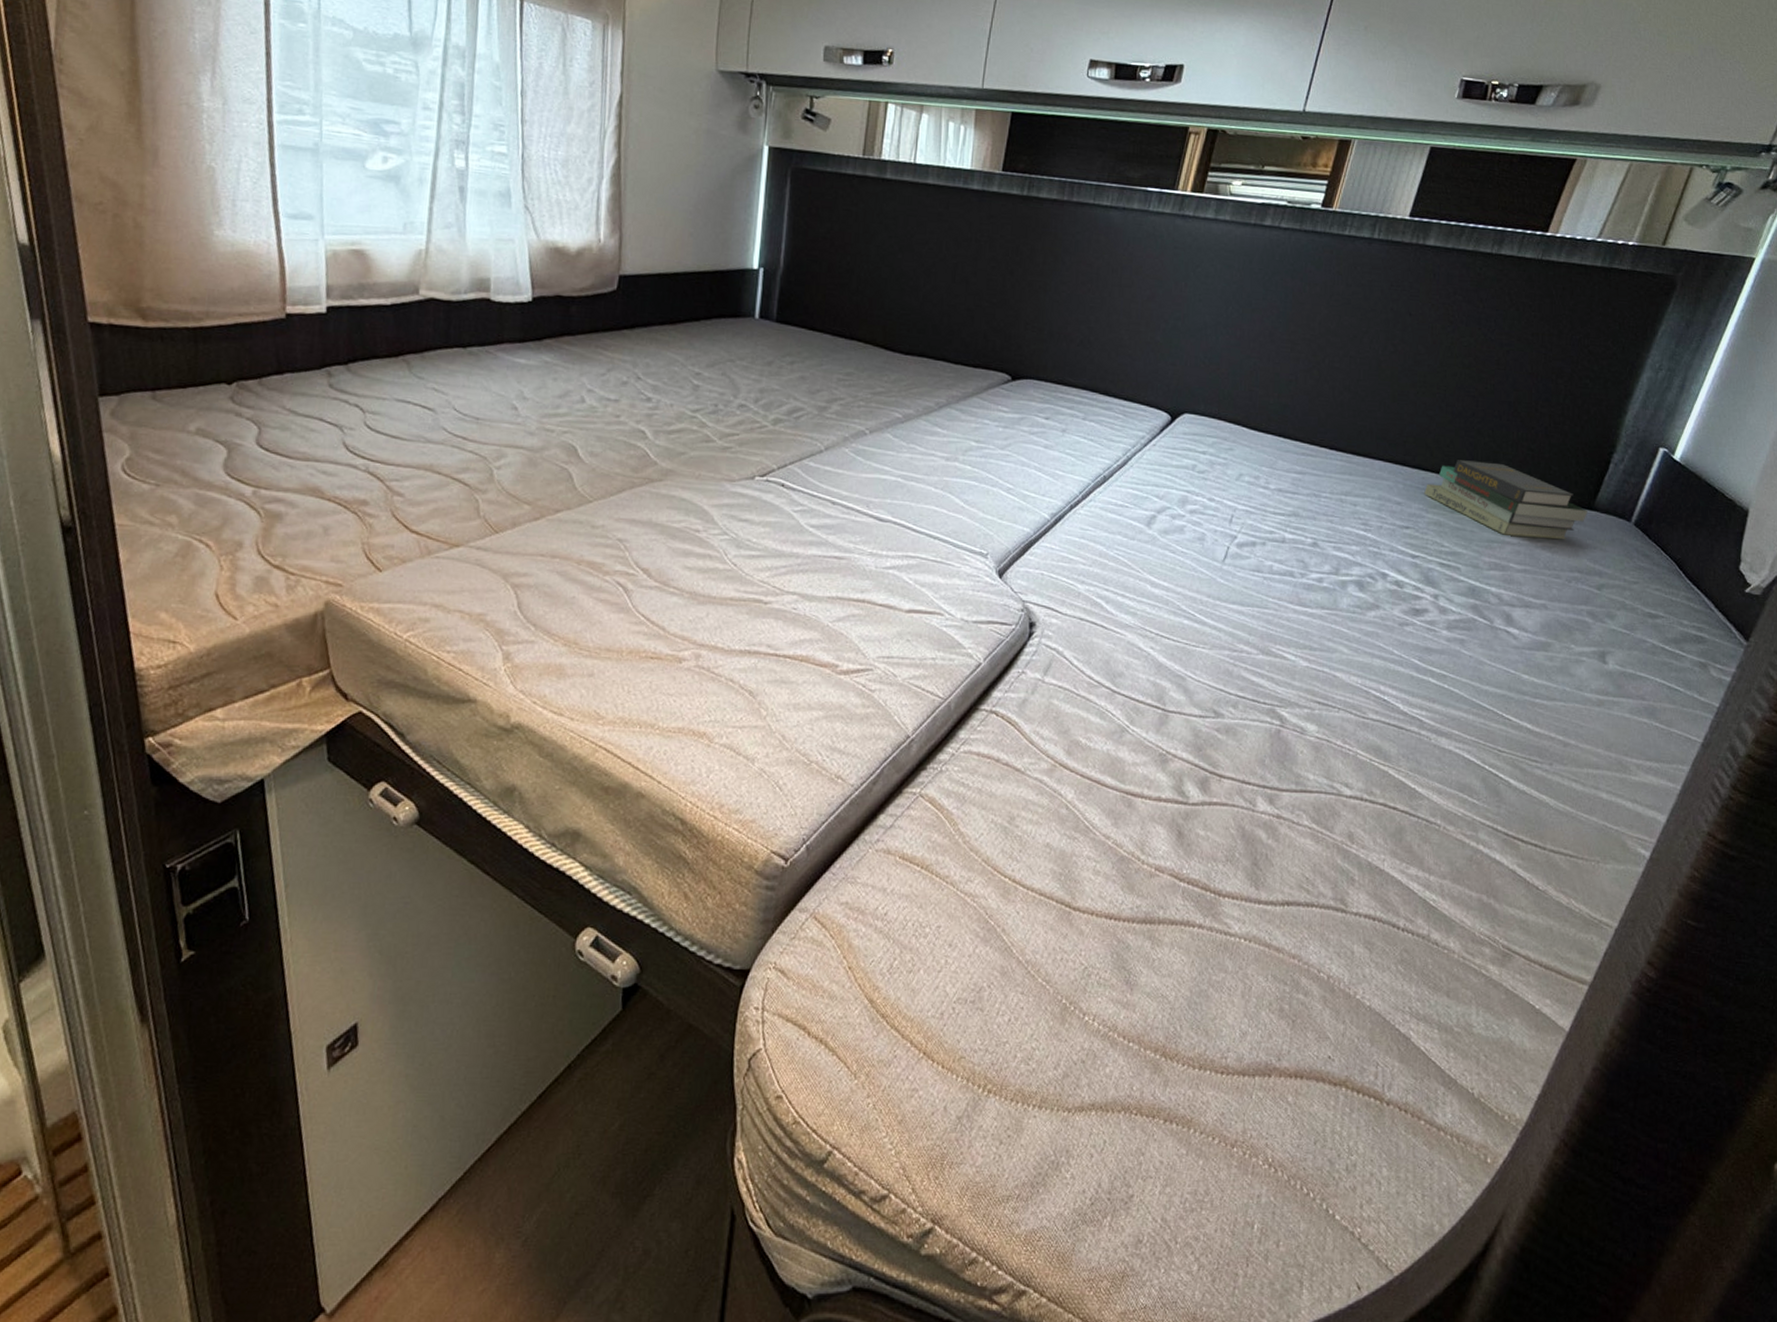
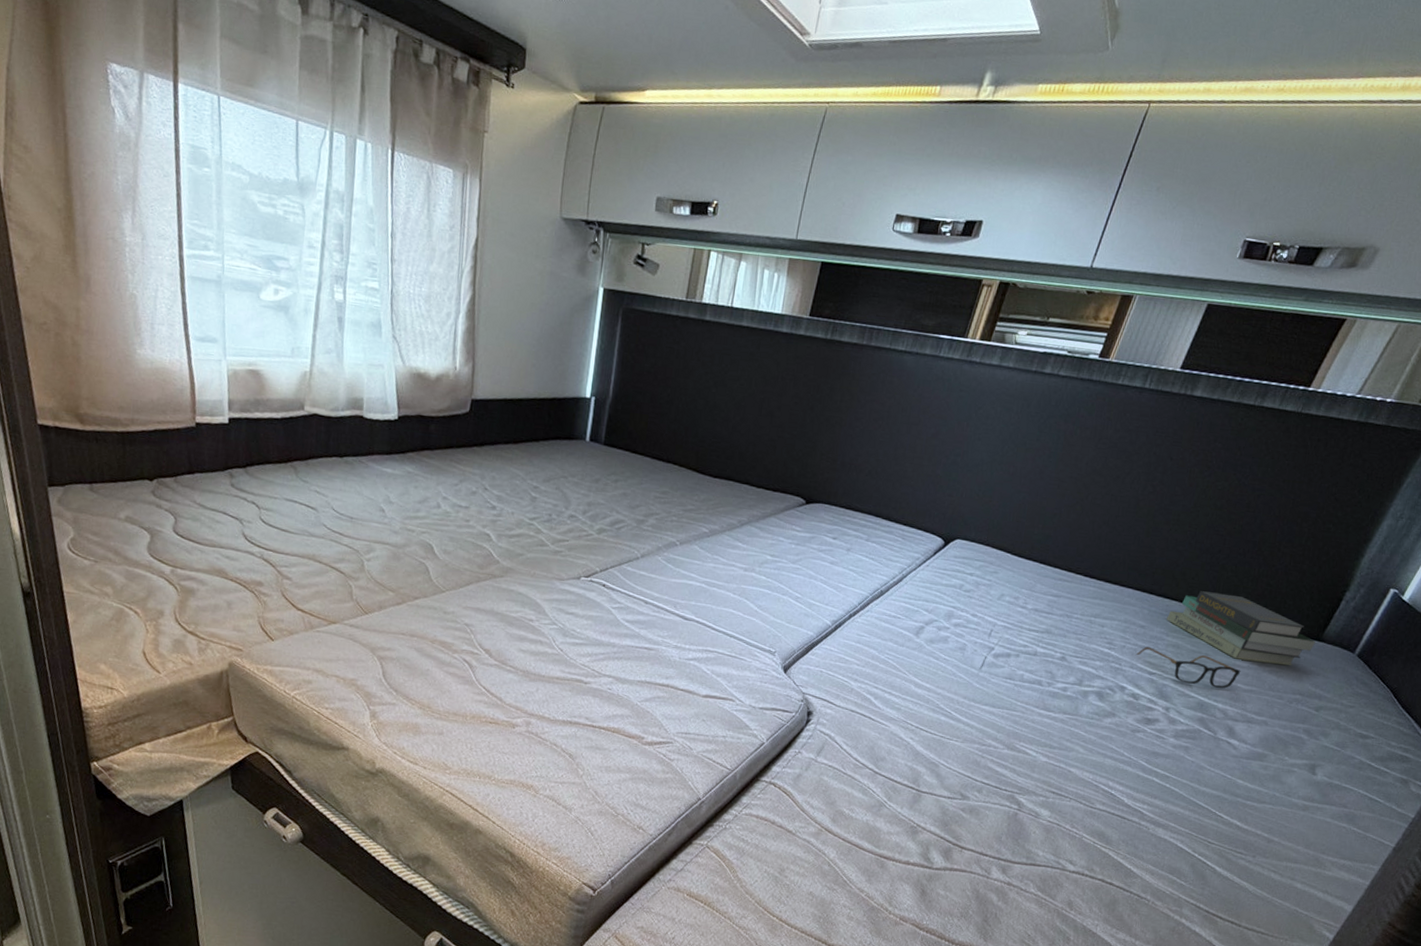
eyeglasses: none [1395,526,1512,570] -> present [1136,647,1241,689]

